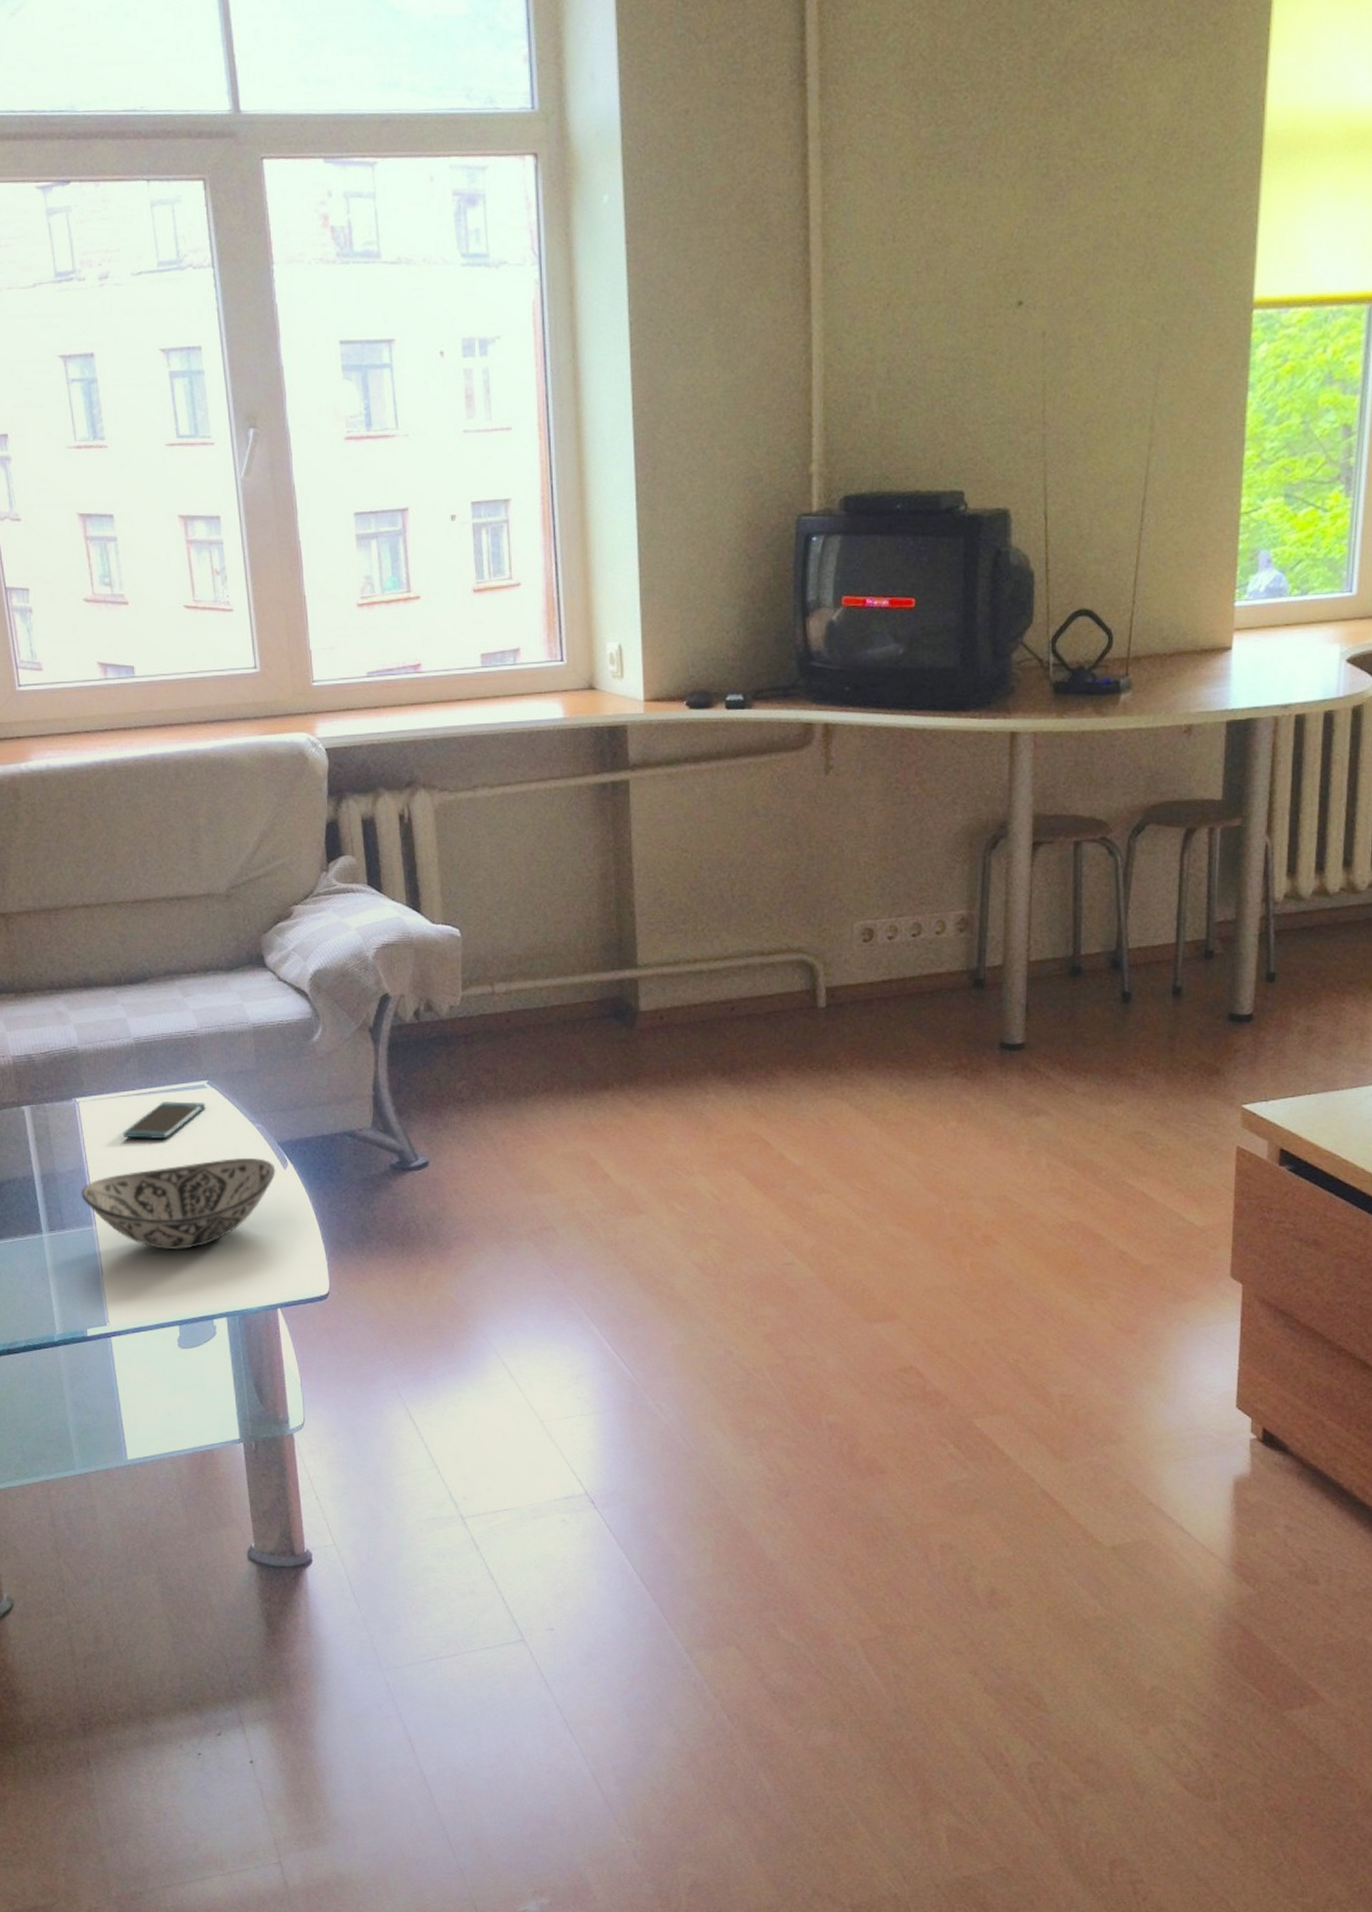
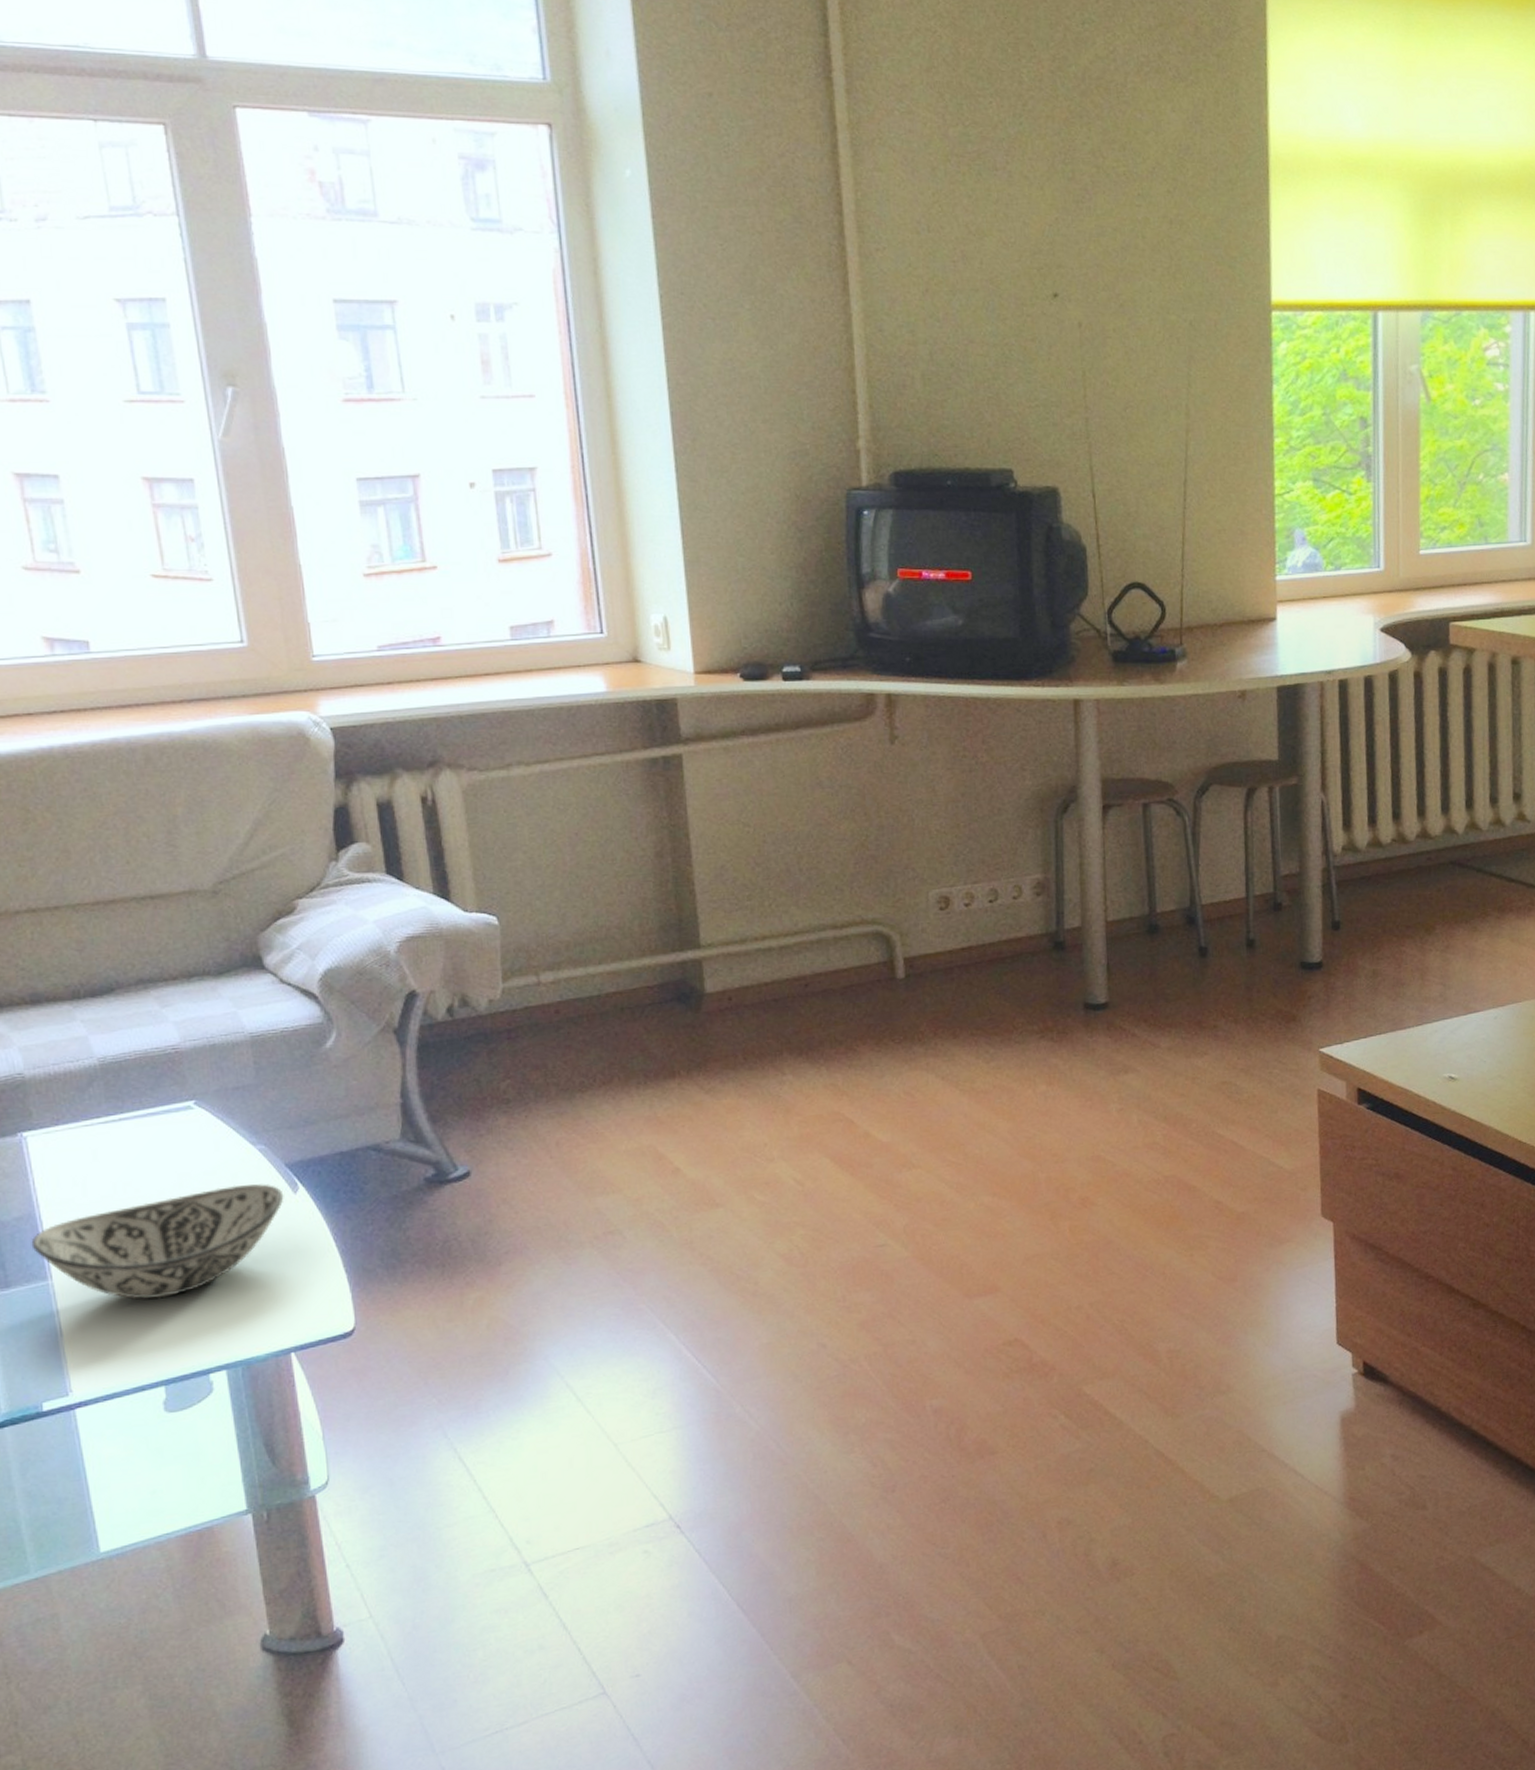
smartphone: present [122,1101,205,1140] -> none [85,1125,192,1174]

